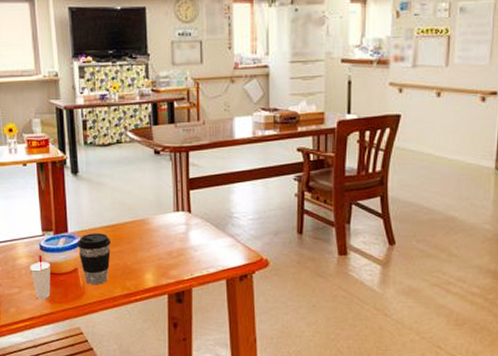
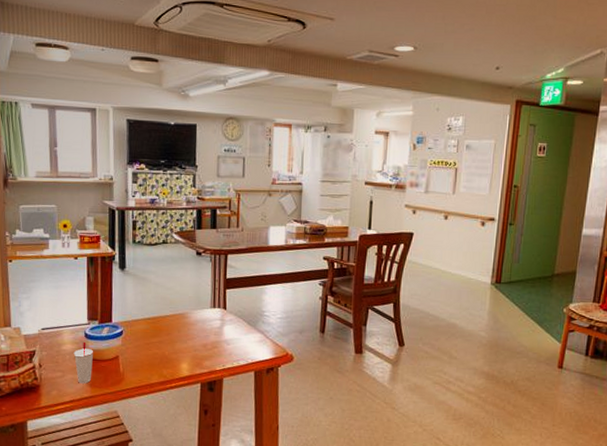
coffee cup: present [78,233,112,284] -> none [120,324,152,372]

